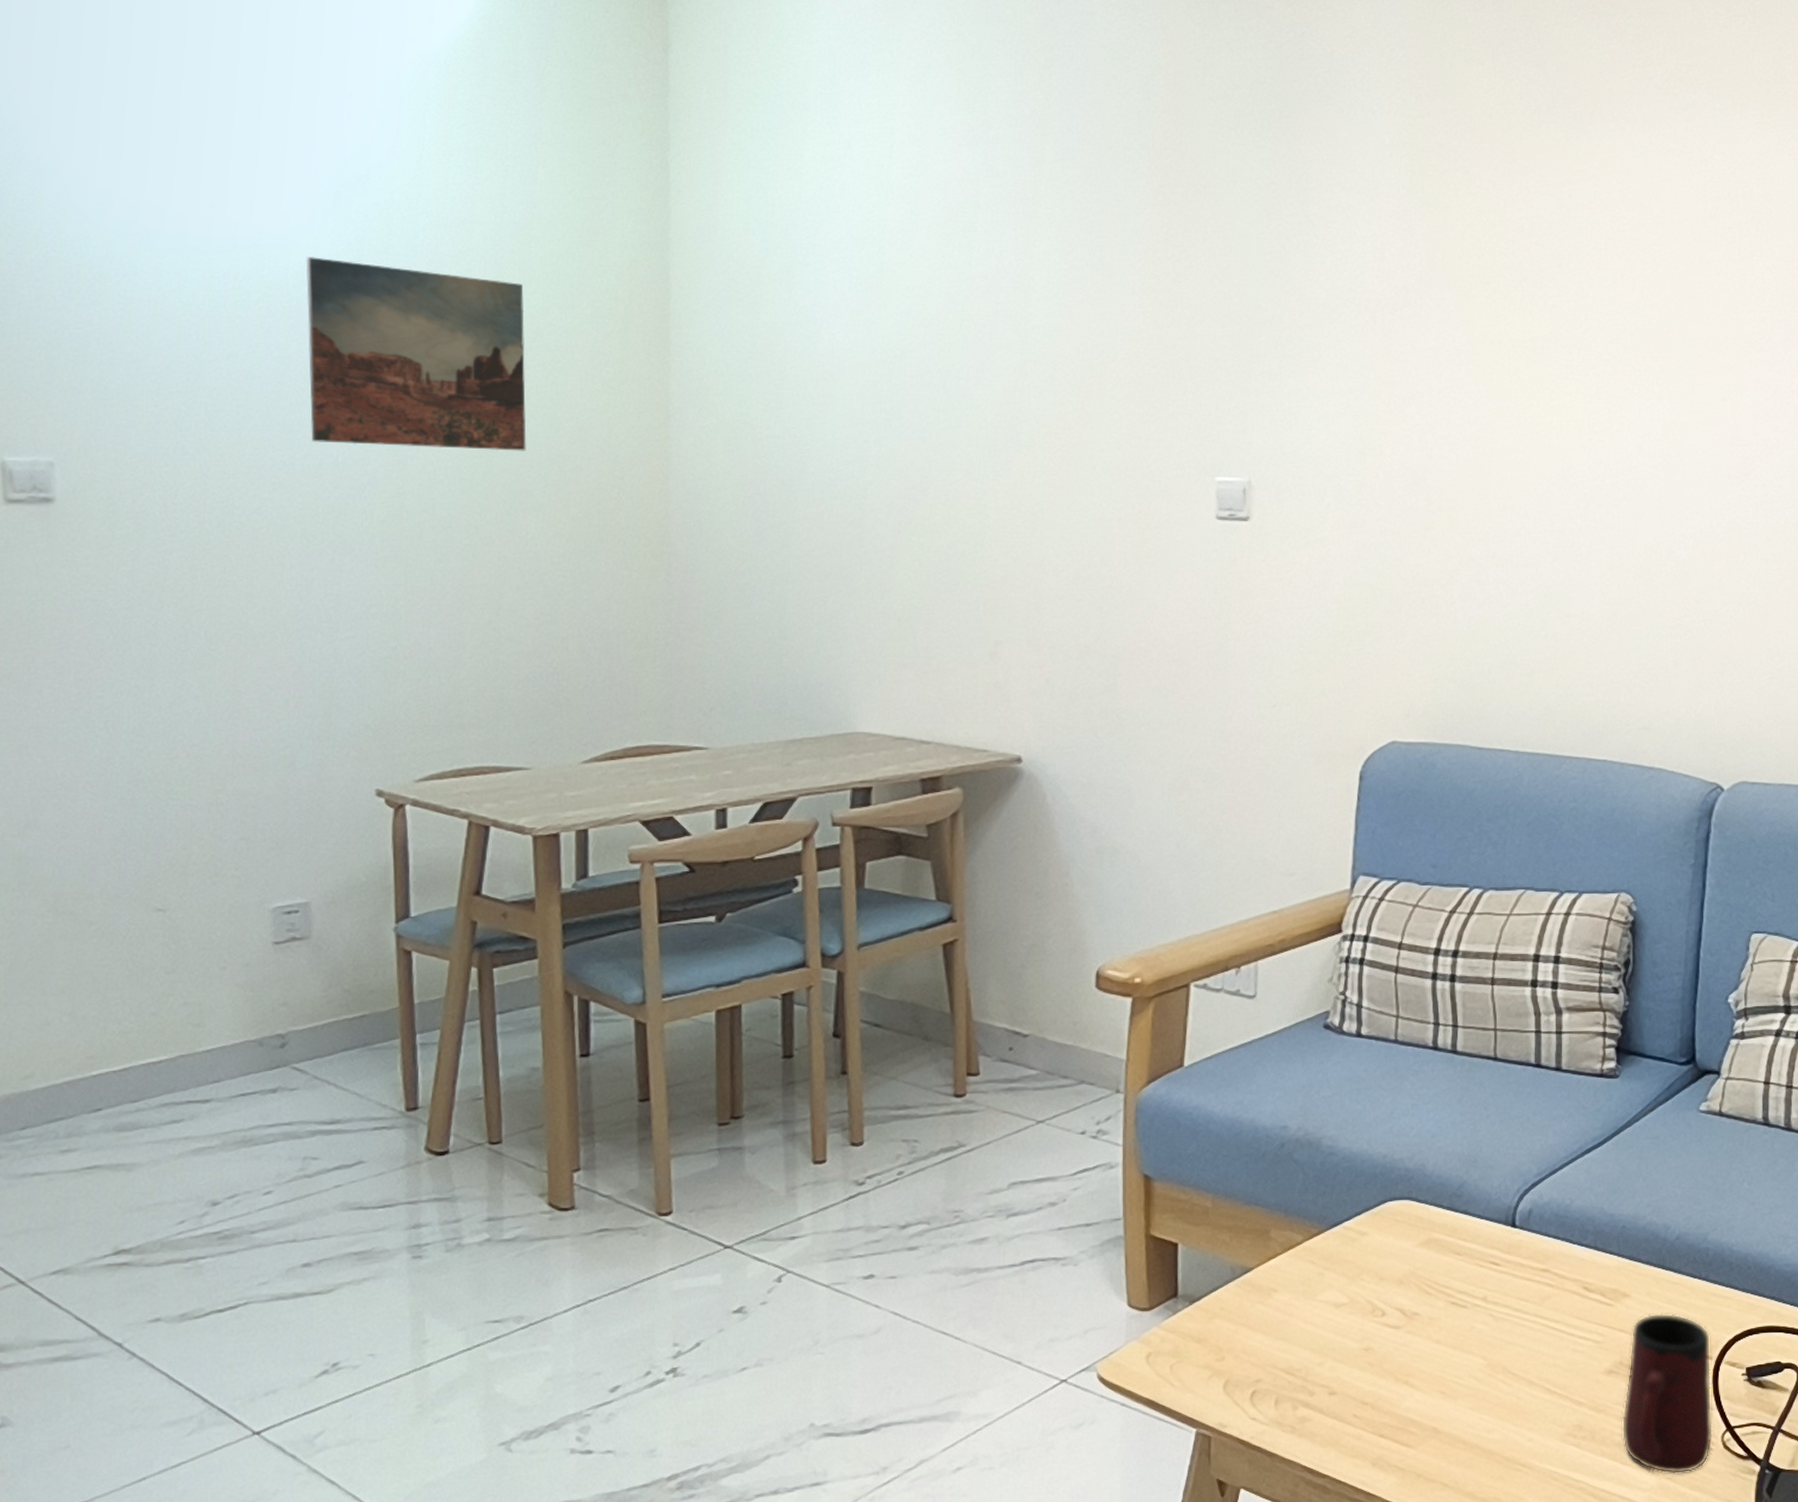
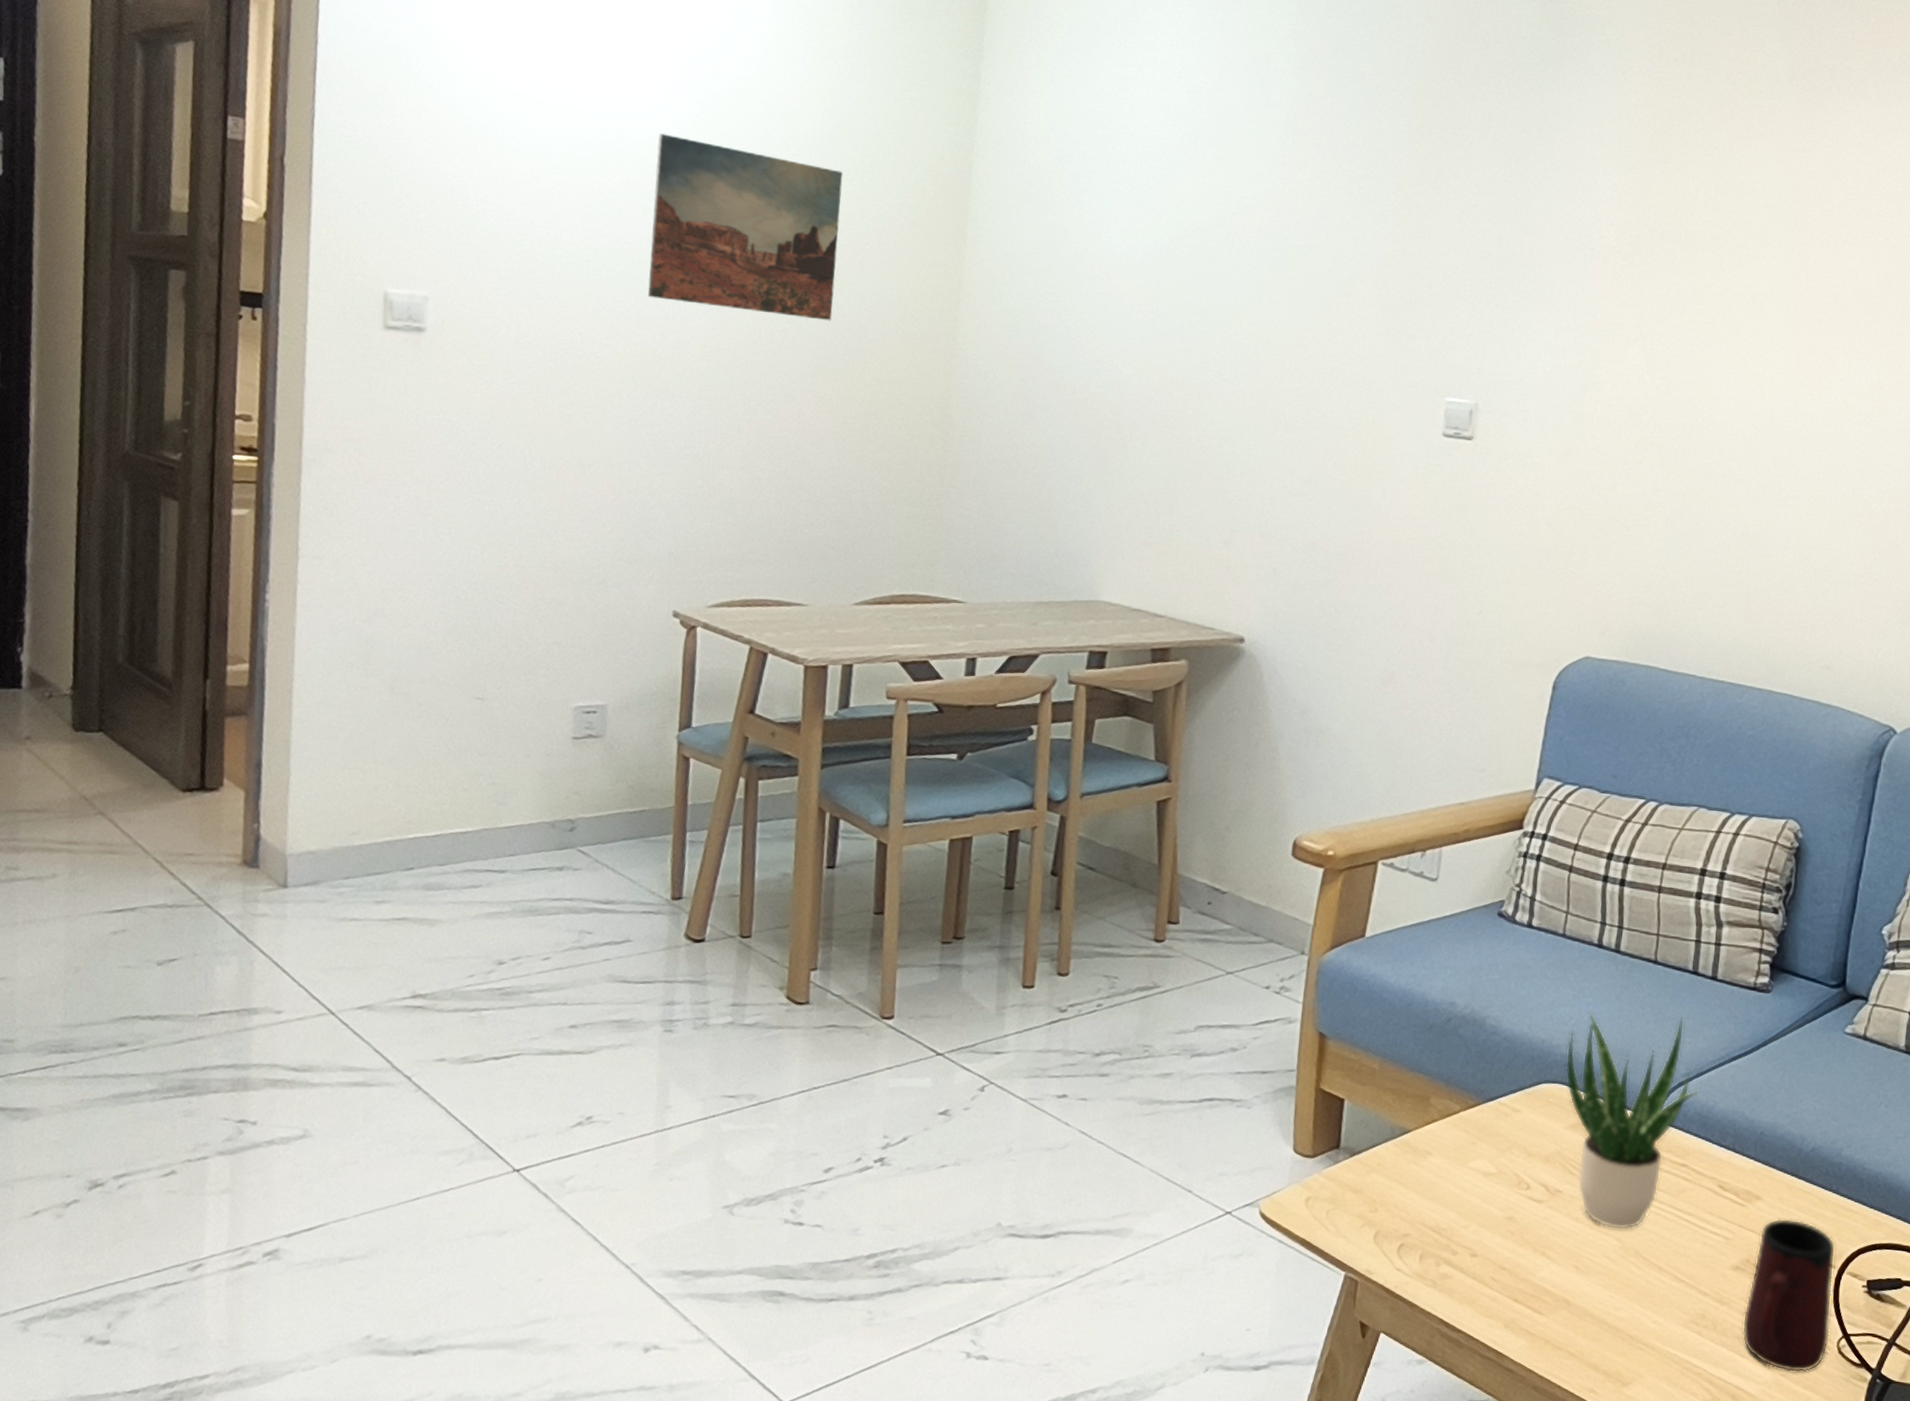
potted plant: none [1410,1113,1555,1347] -> present [1565,1012,1701,1230]

